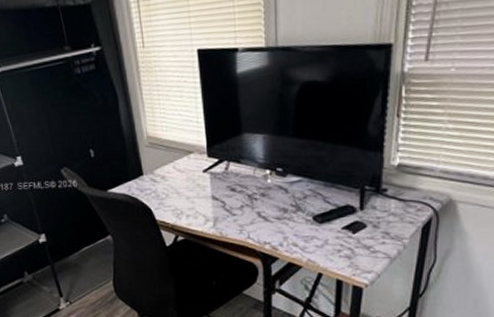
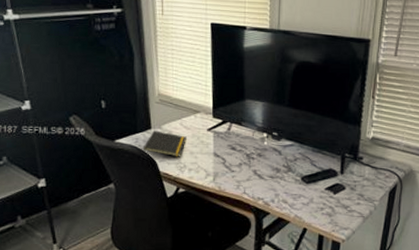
notepad: none [136,176,181,204] -> present [142,130,187,157]

